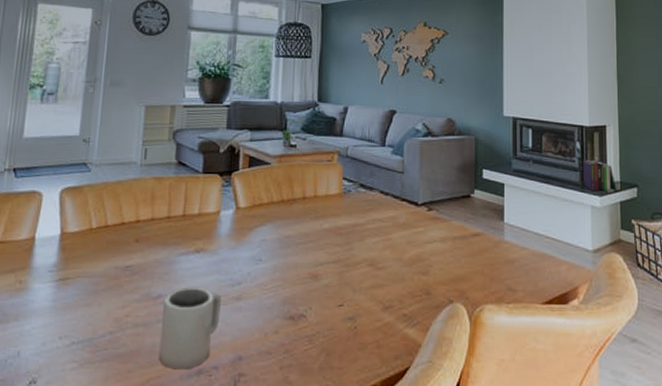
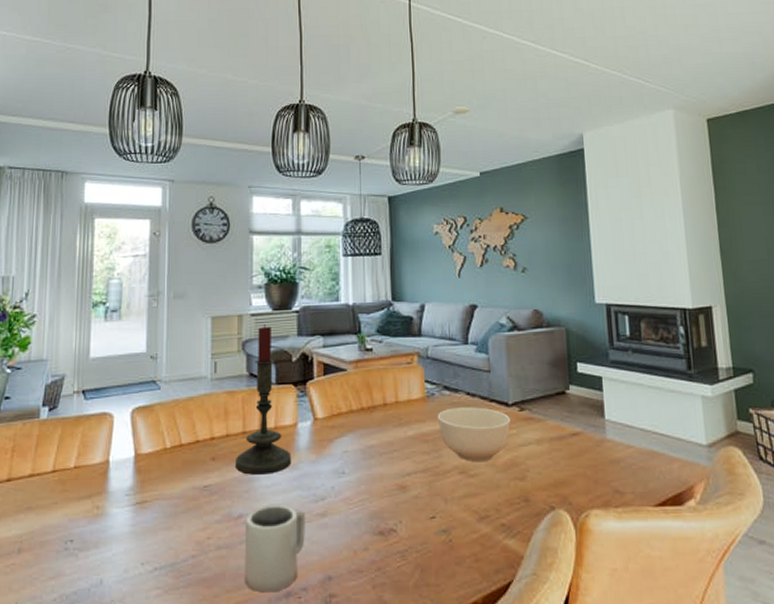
candle: none [158,116,213,258] -> present [236,324,292,475]
bowl: none [352,204,420,256] -> present [437,407,511,462]
books: present [580,159,617,192] -> none [686,344,730,380]

